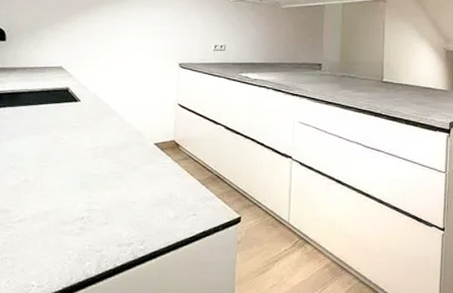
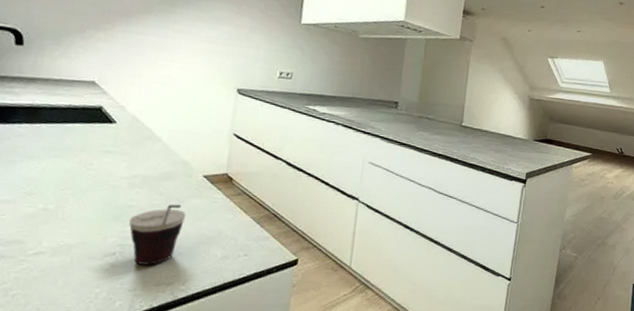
cup: none [93,170,142,228] -> present [128,204,187,265]

